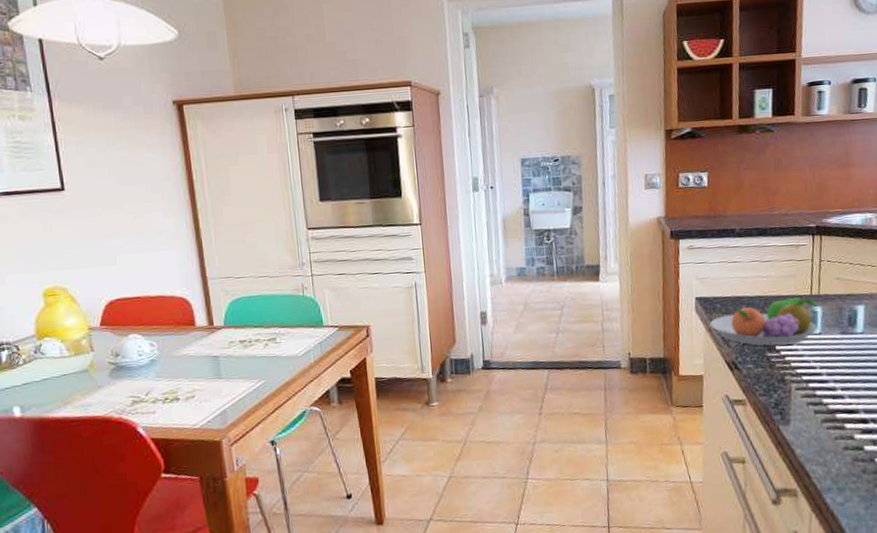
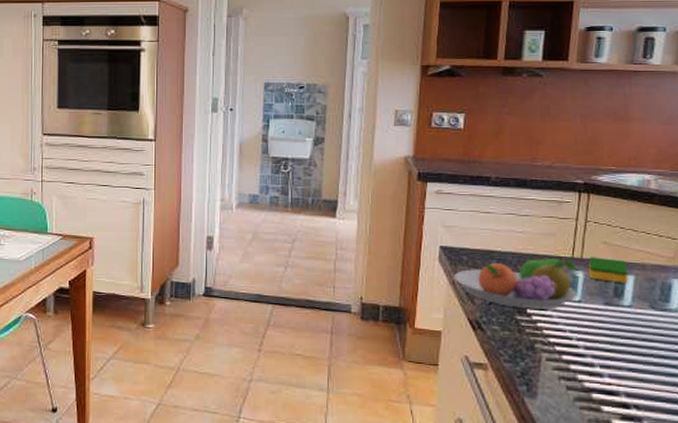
dish sponge: none [825,292,859,313] -> present [589,257,628,283]

